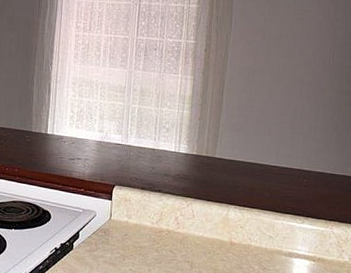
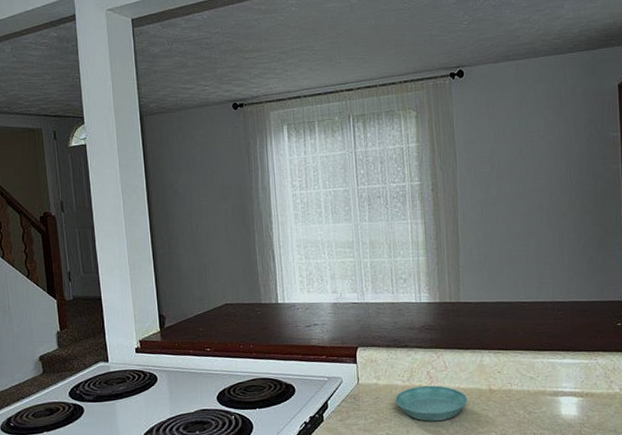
saucer: none [142,229,209,265] -> present [395,385,468,422]

